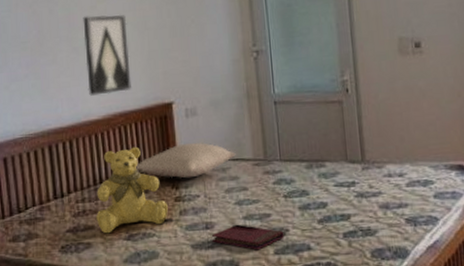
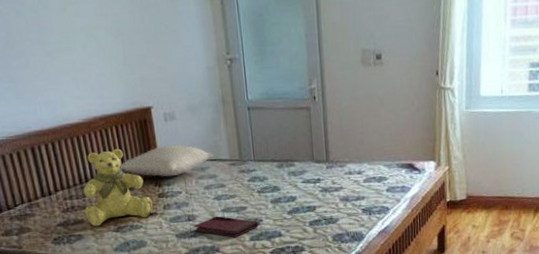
wall art: present [83,14,131,96] -> none [53,18,109,100]

